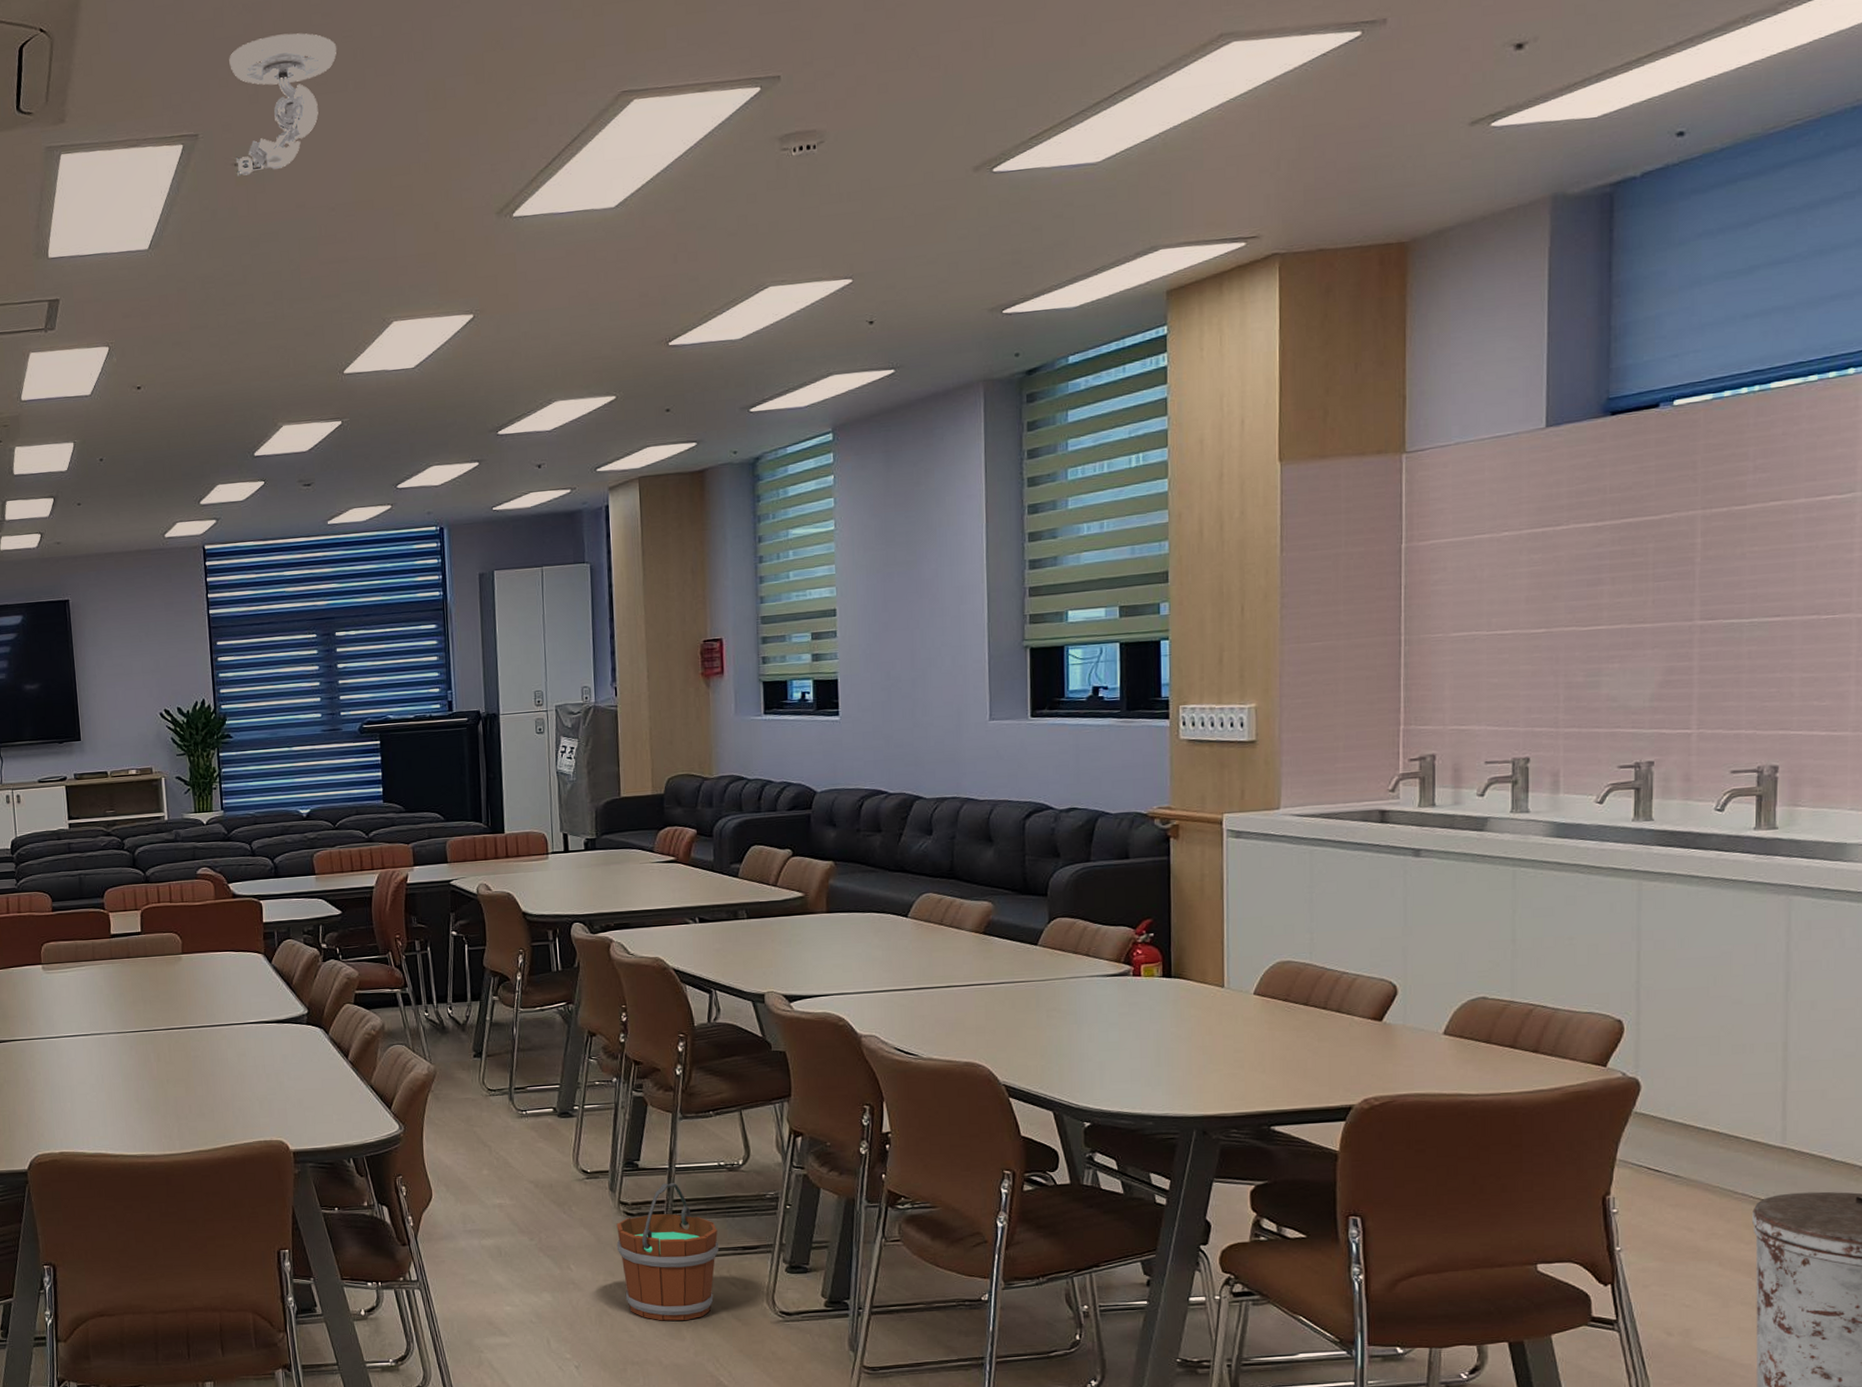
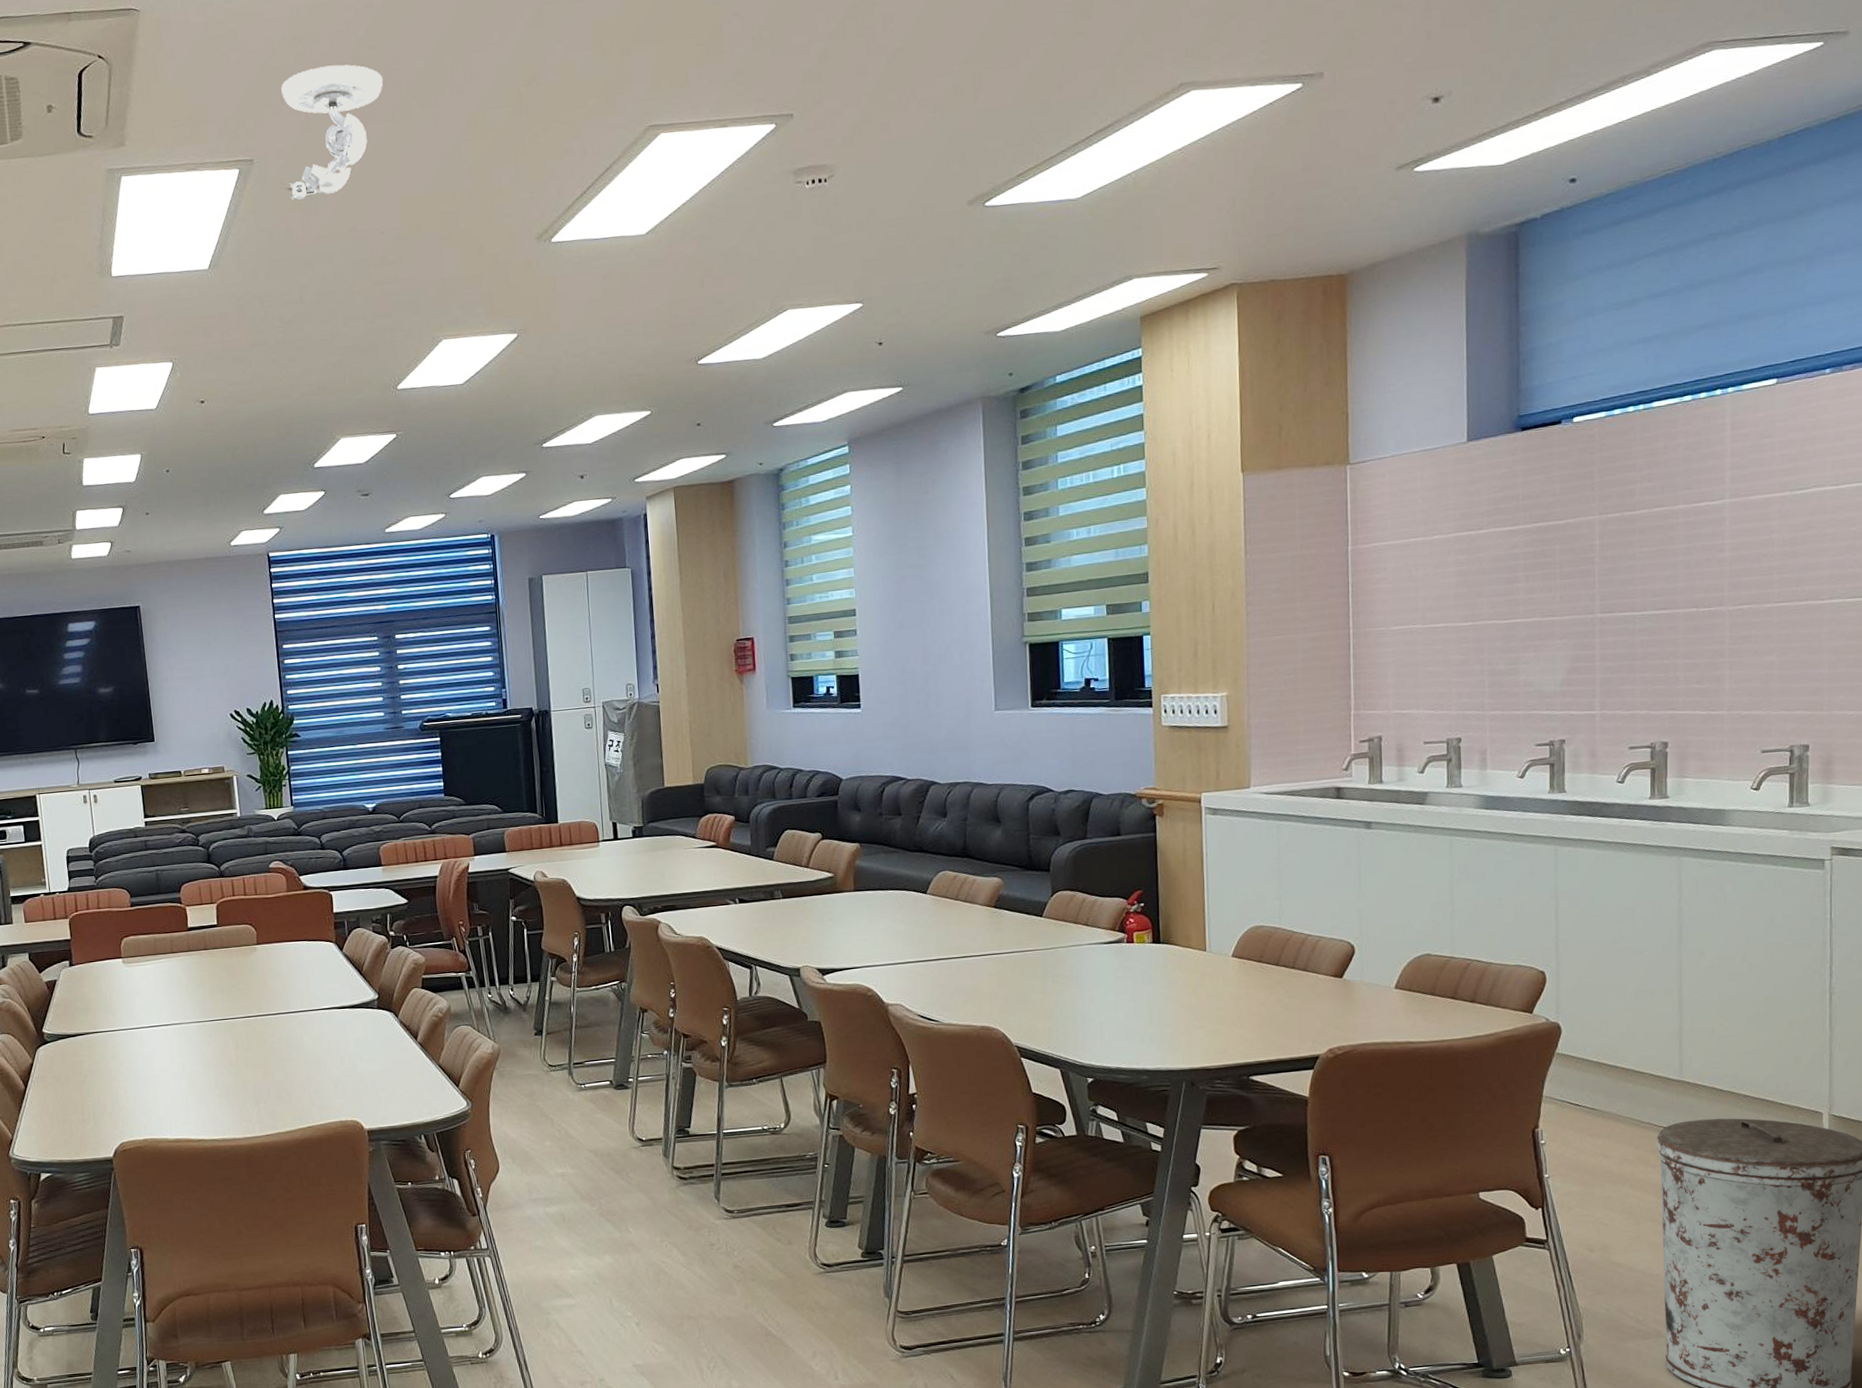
wooden bucket: present [616,1183,720,1321] -> none [670,1147,765,1277]

